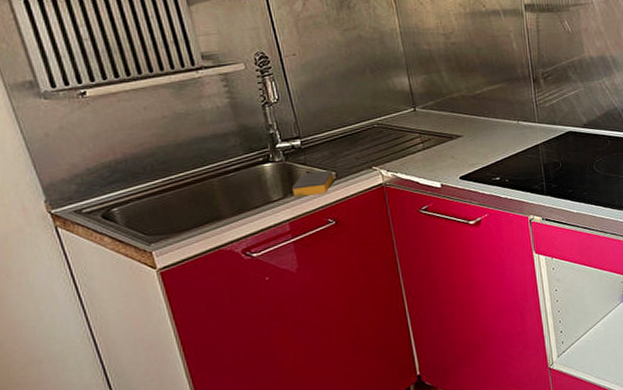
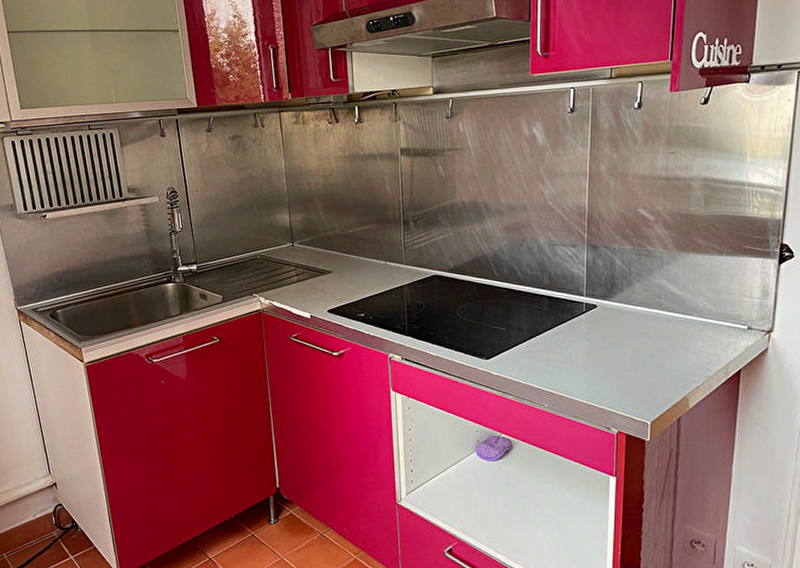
sponge: present [292,170,334,198] -> none [187,293,221,315]

